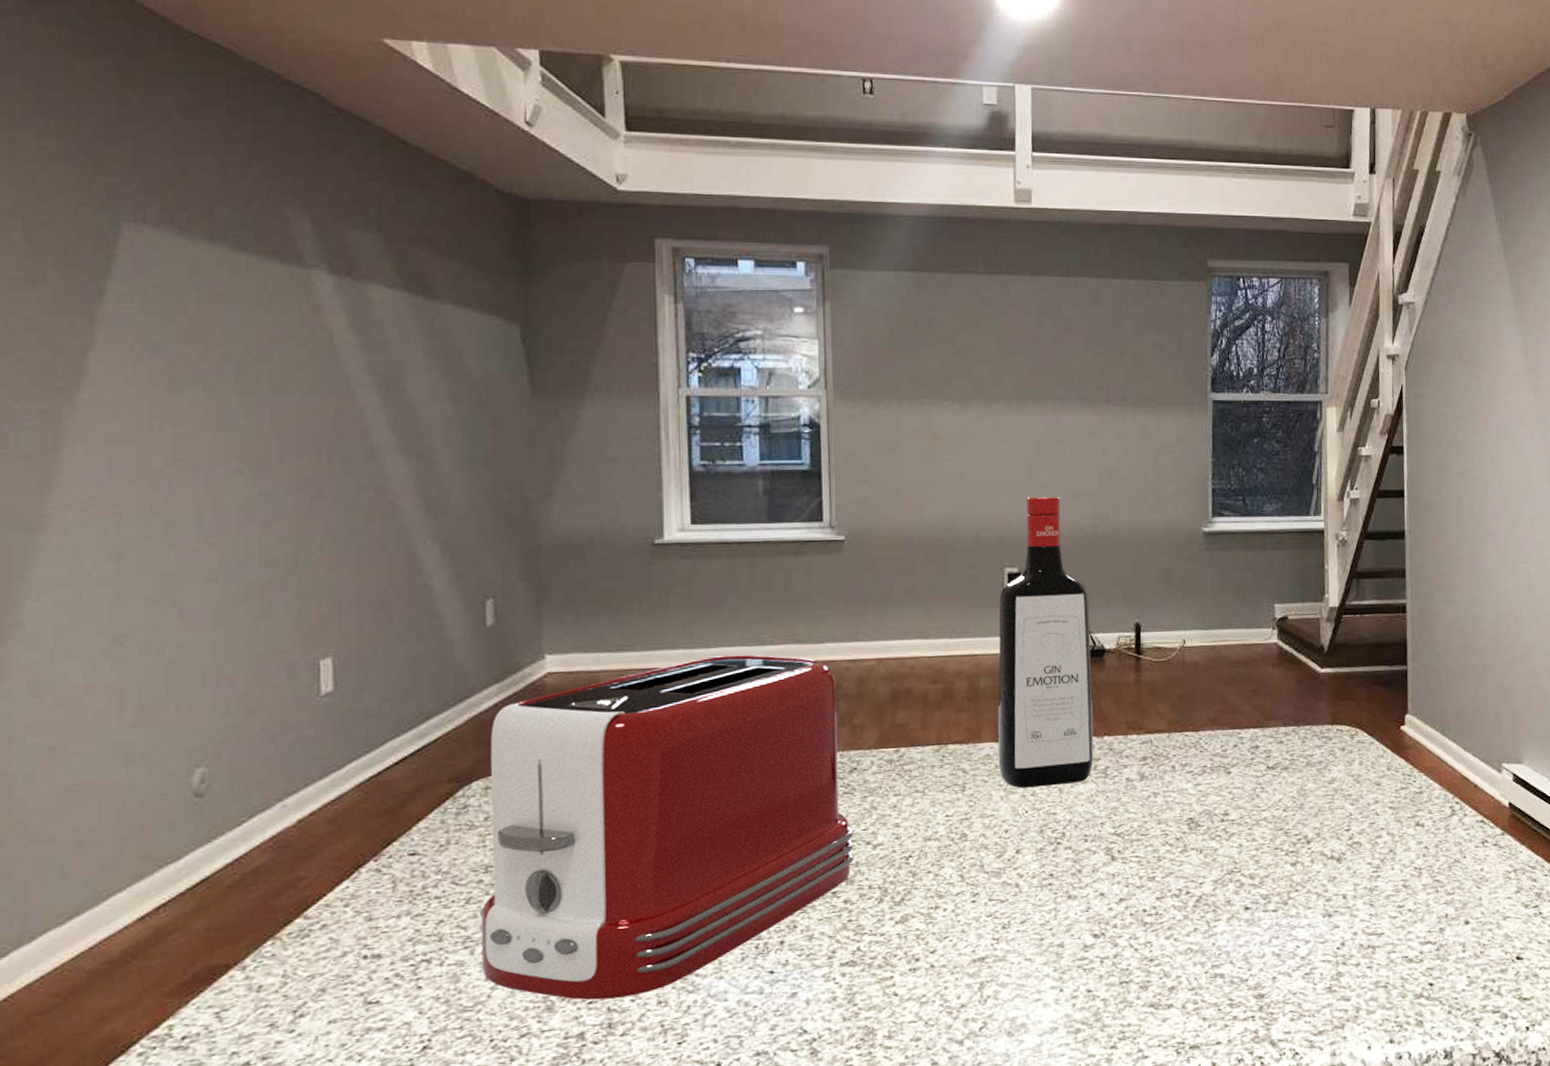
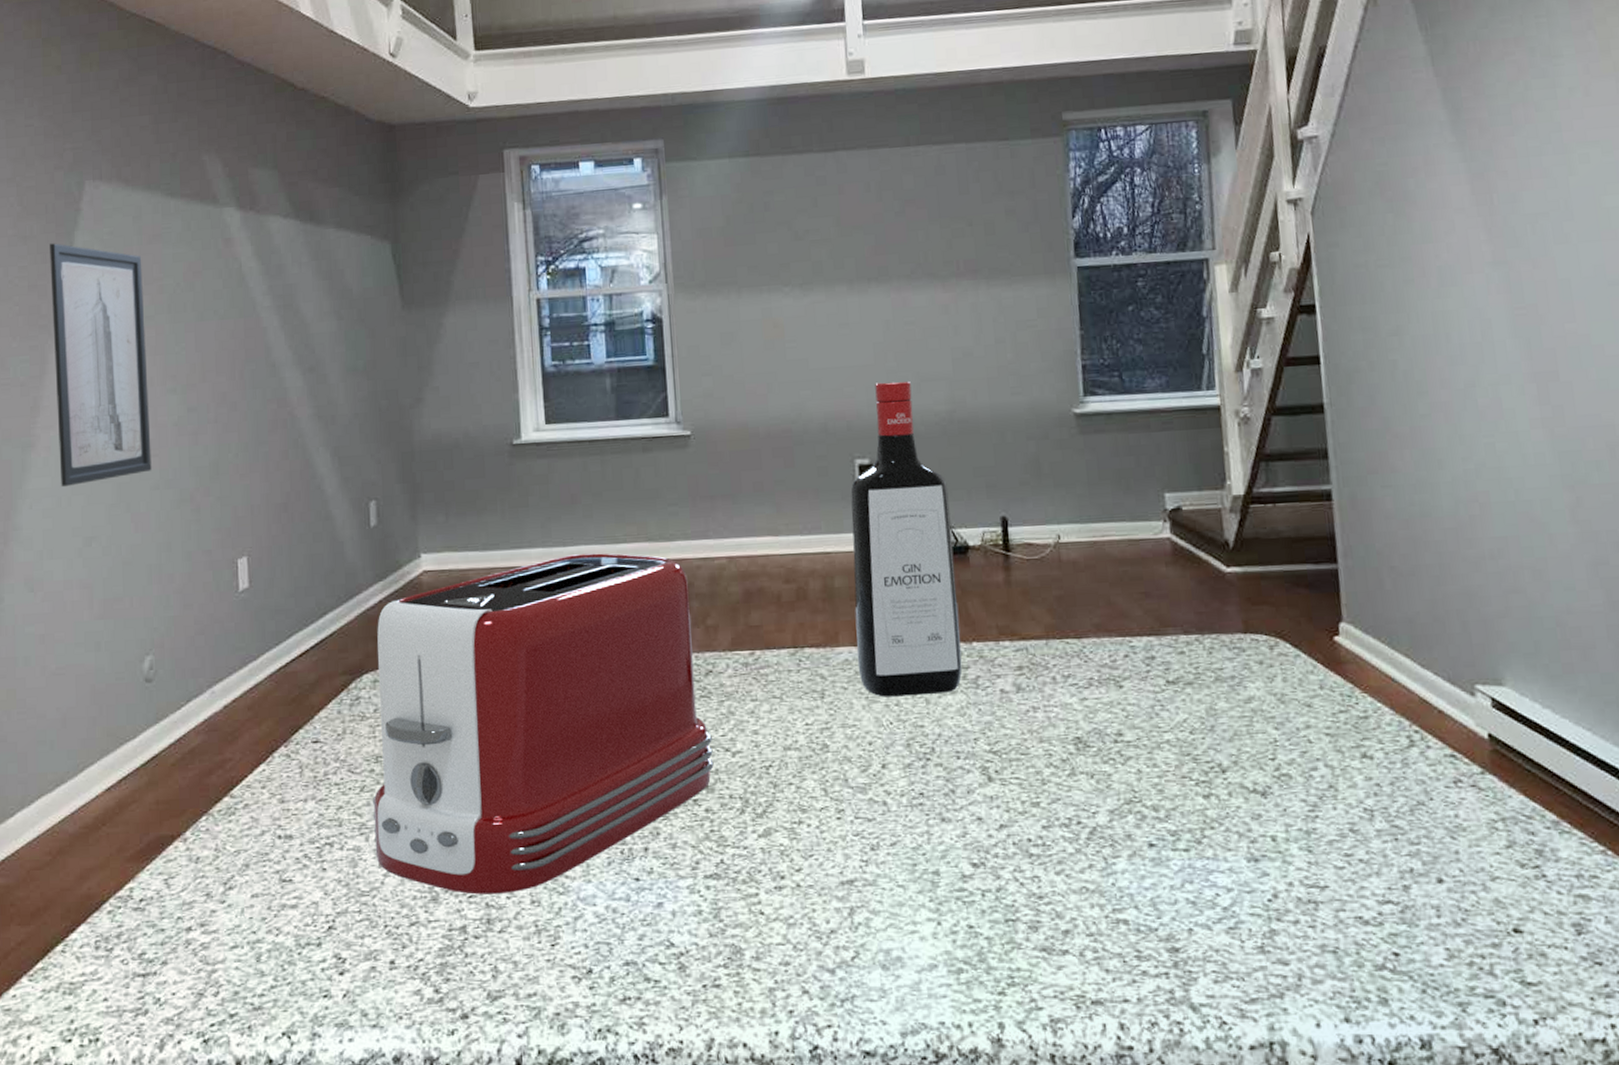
wall art: none [70,292,208,577] -> present [50,243,152,488]

